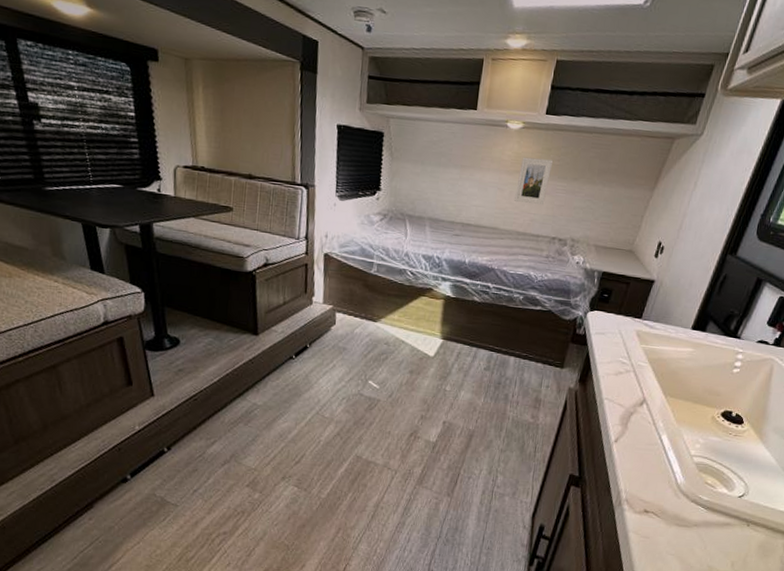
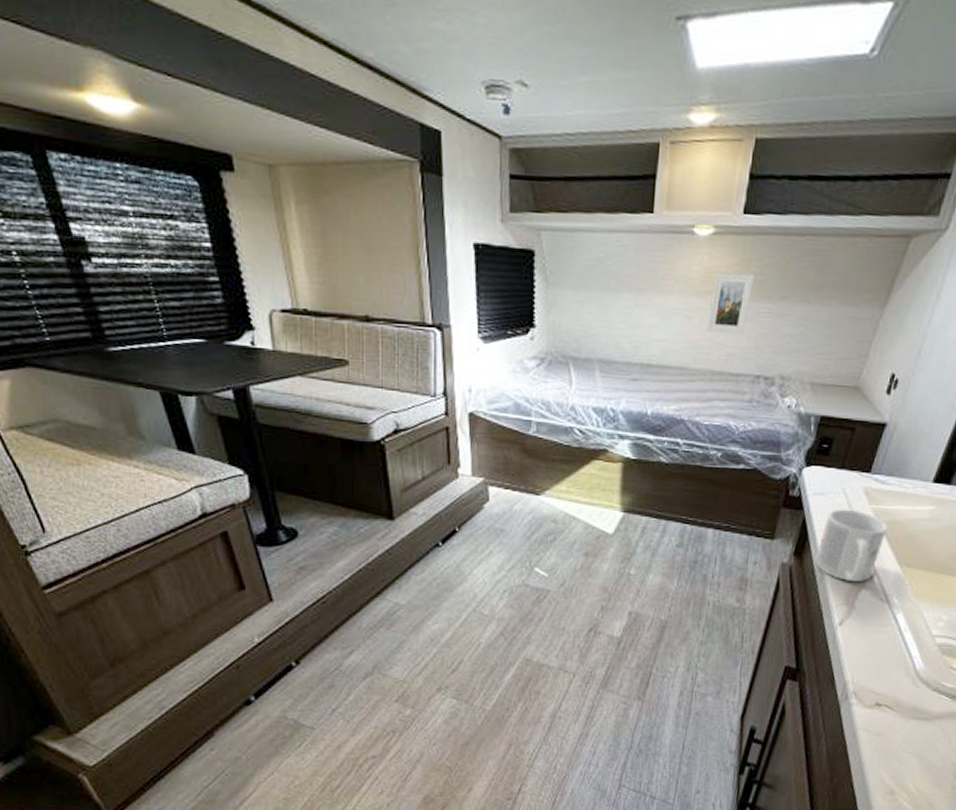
mug: none [595,346,655,408] -> present [813,509,887,583]

